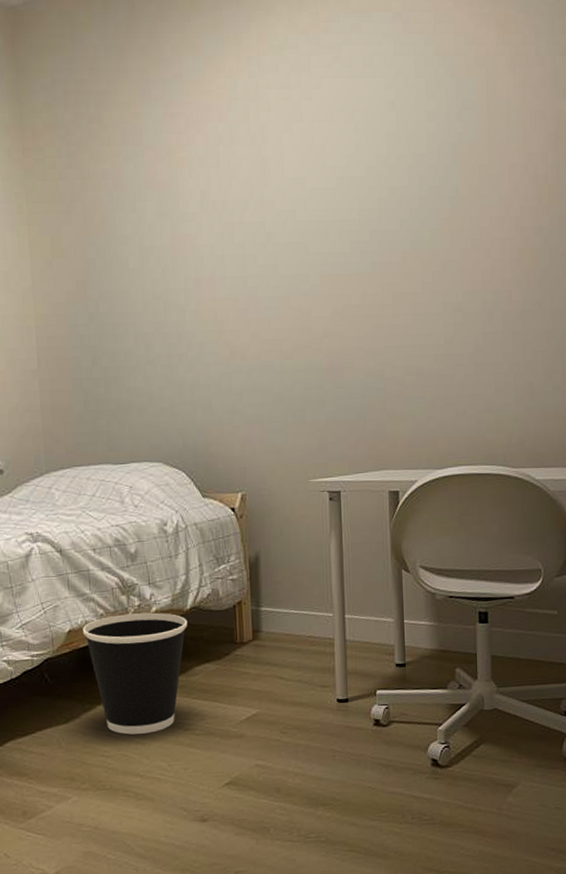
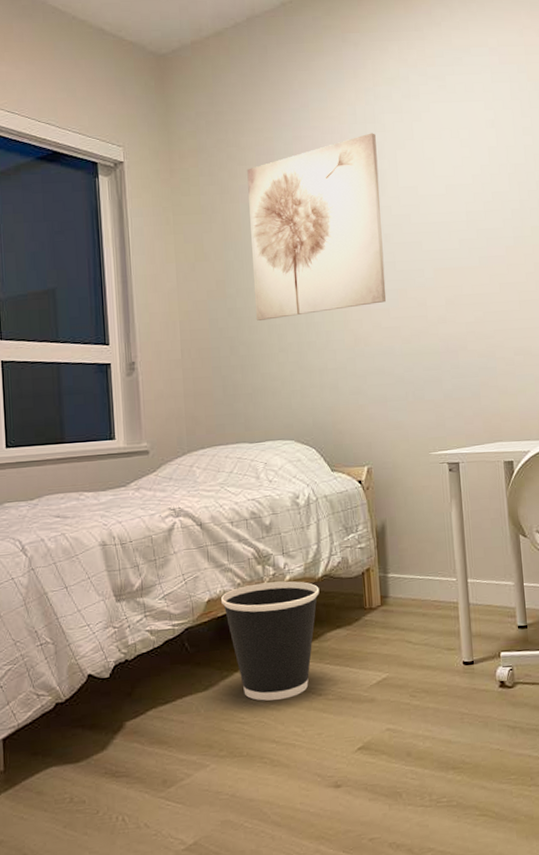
wall art: none [111,112,267,328] -> present [247,133,387,321]

